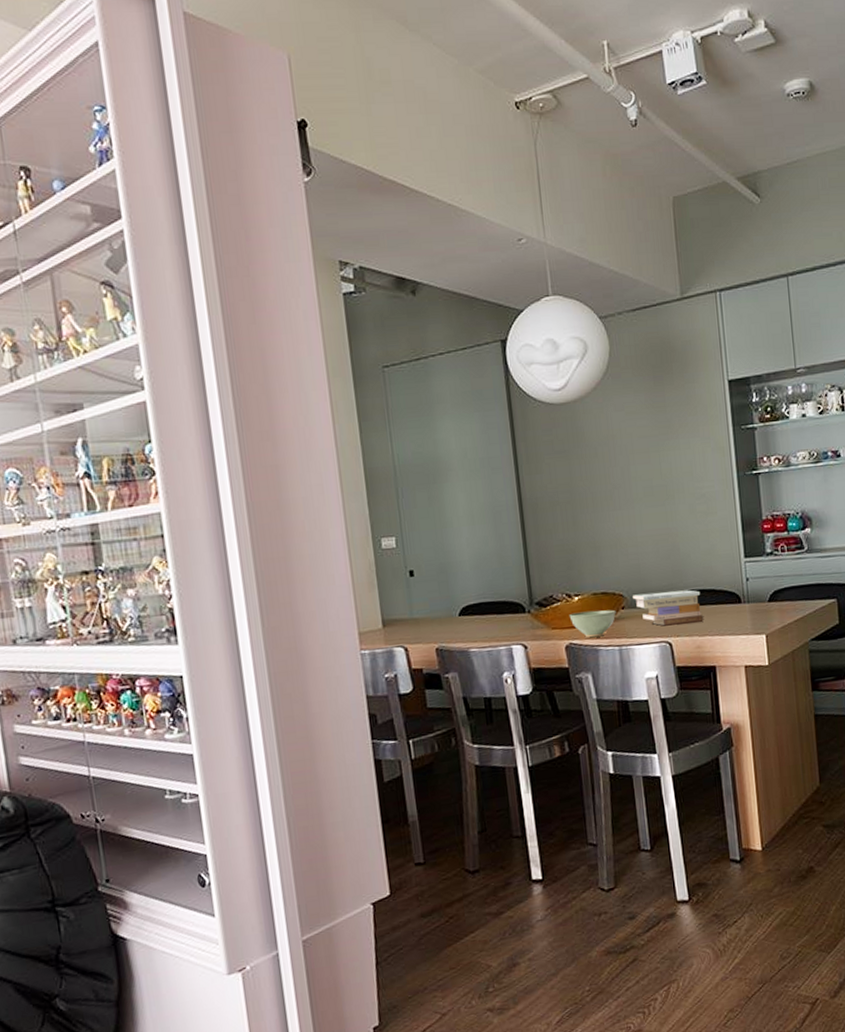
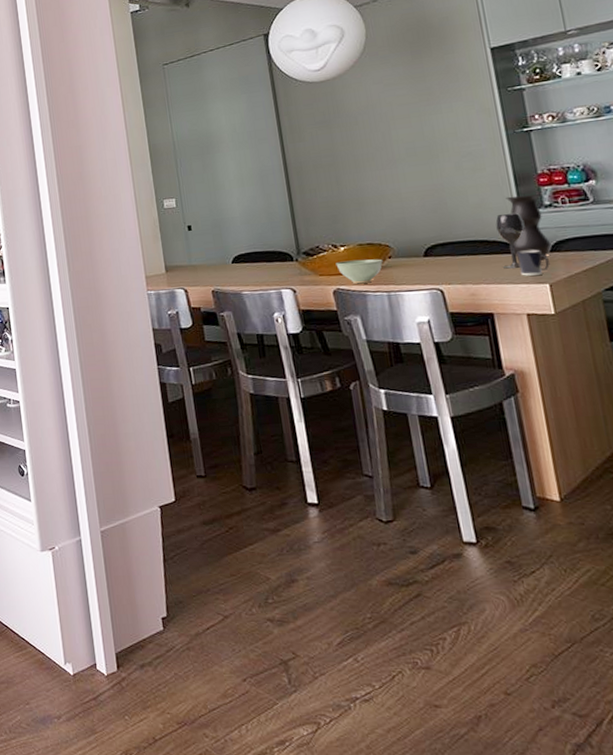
books: present [633,590,703,626] -> none [399,240,477,275]
wine glass: none [723,561,747,620] -> present [495,213,524,269]
vase: none [733,541,770,611] -> present [505,194,552,261]
mug: none [739,599,767,627] -> present [516,249,550,276]

